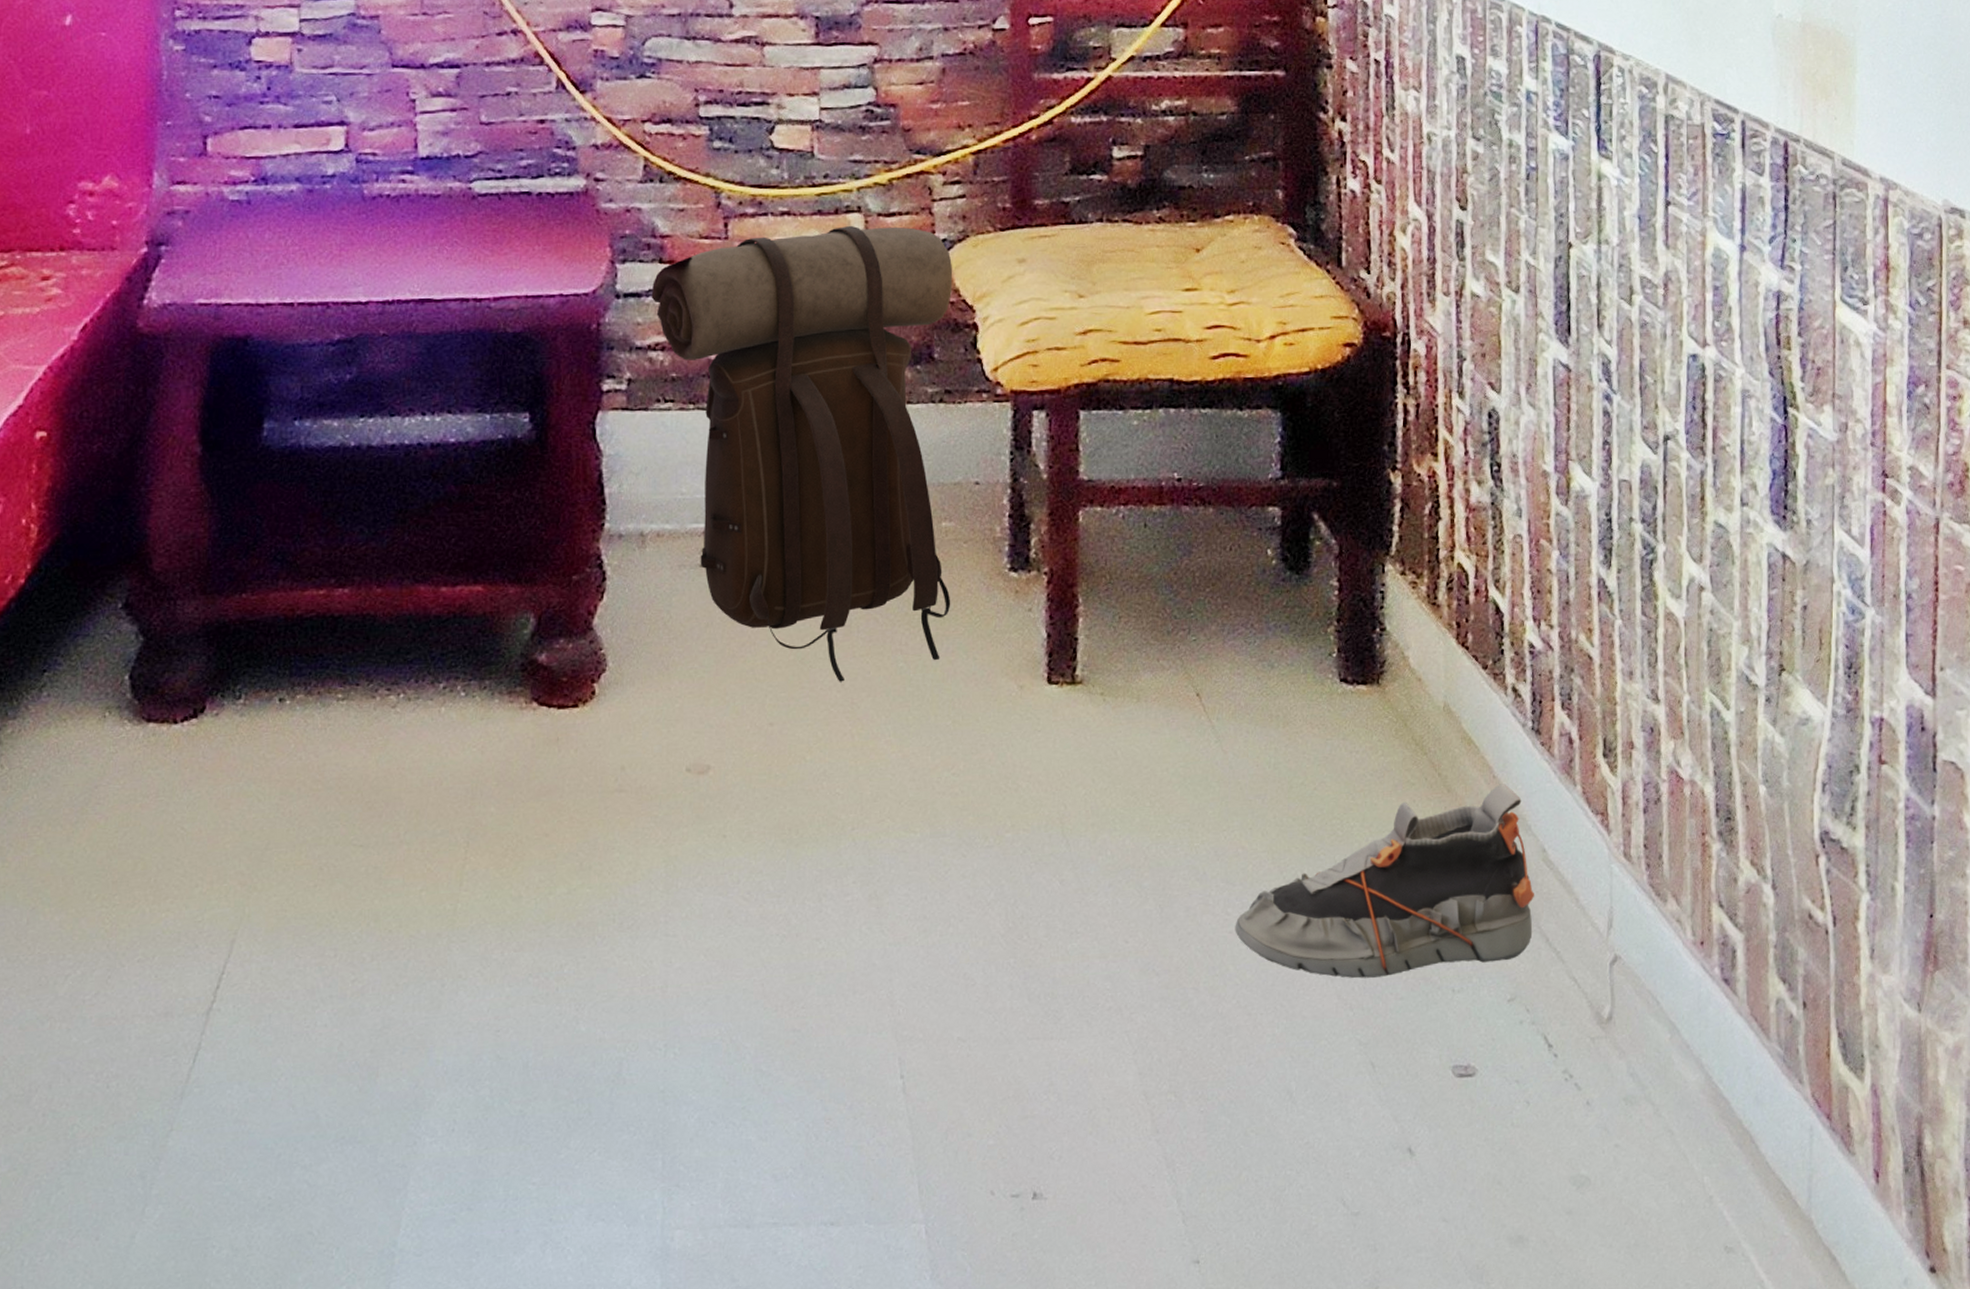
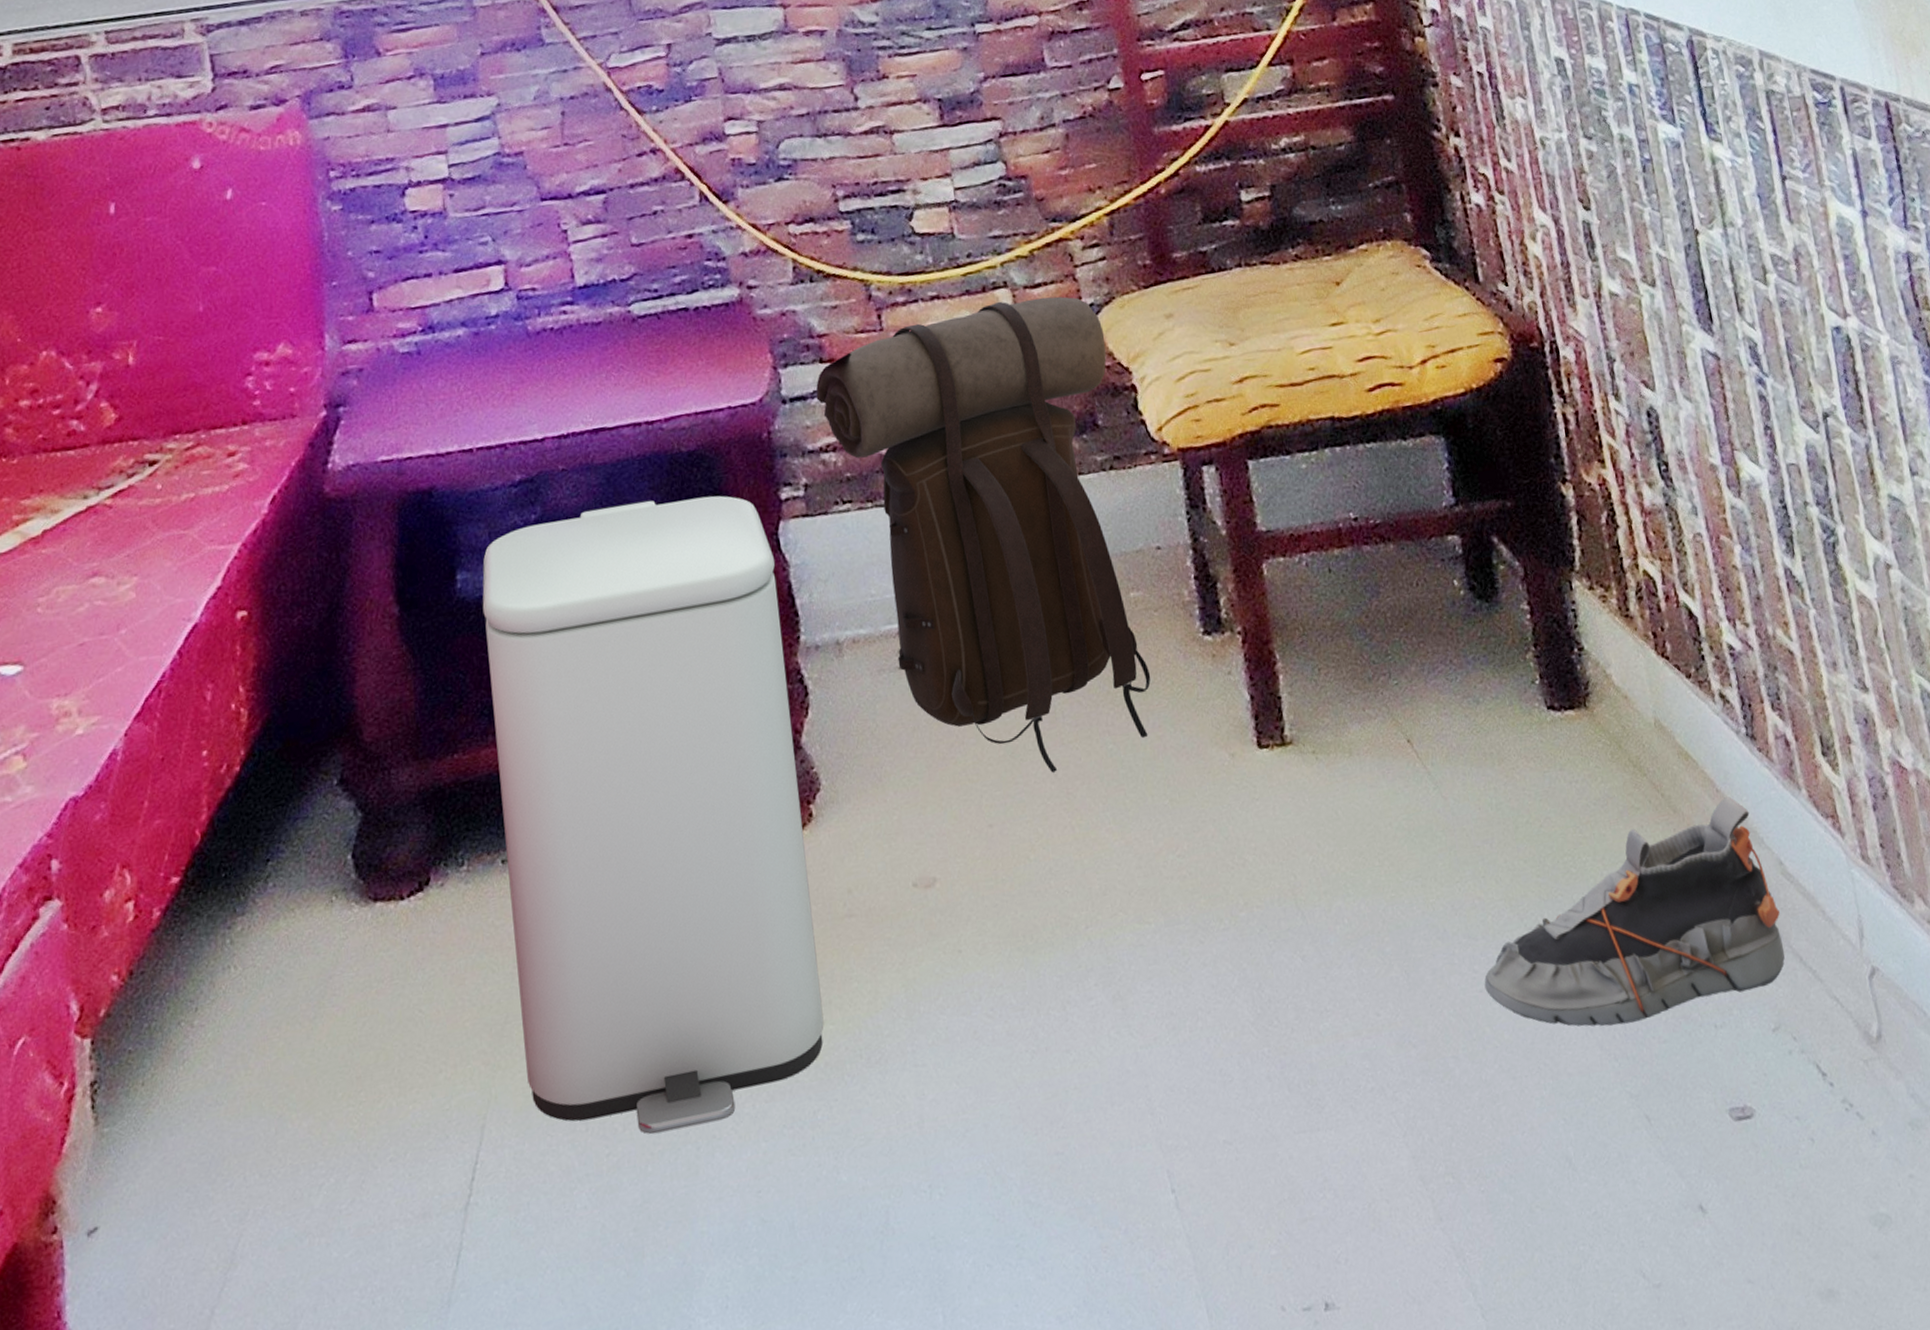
pedal bin: none [282,375,588,968] -> present [482,495,824,1135]

